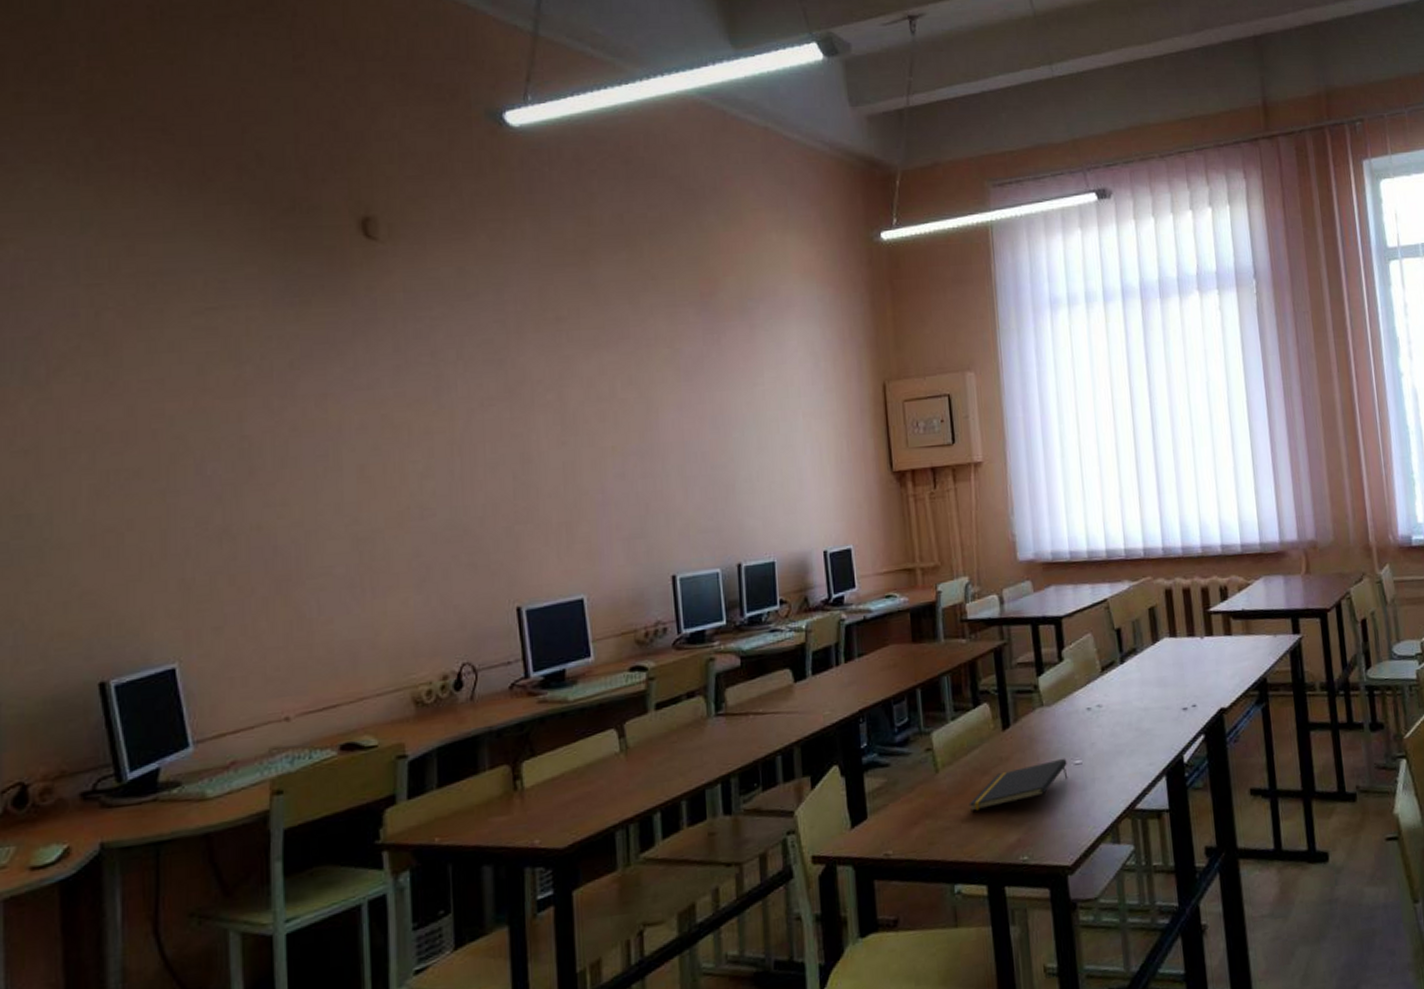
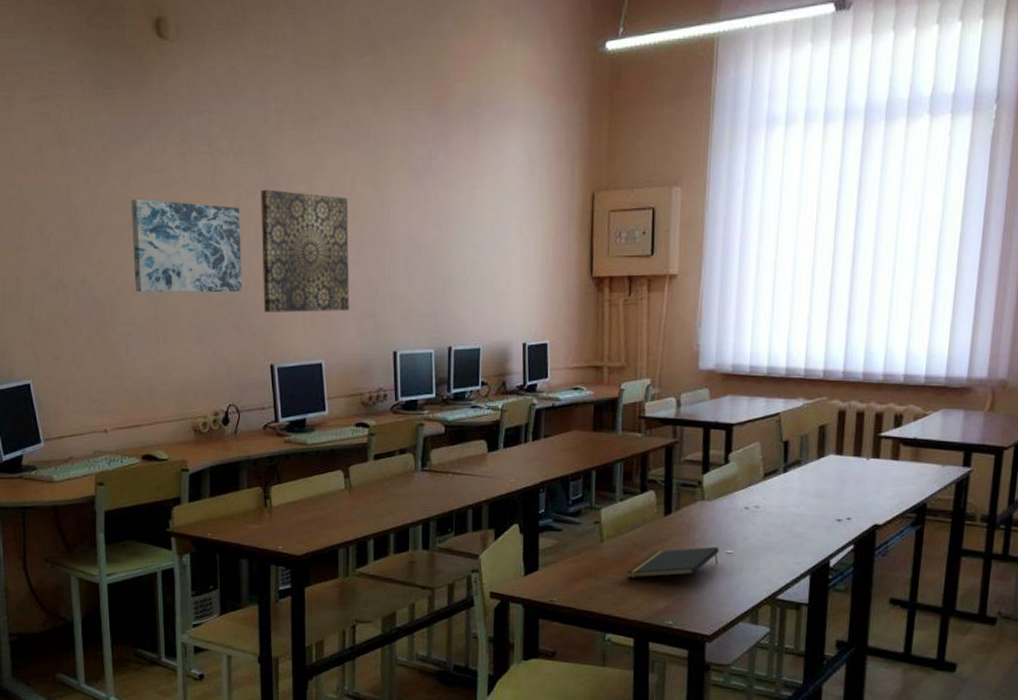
wall art: none [328,422,477,536] -> present [131,200,242,293]
wall art: none [498,401,614,544] -> present [260,189,349,312]

